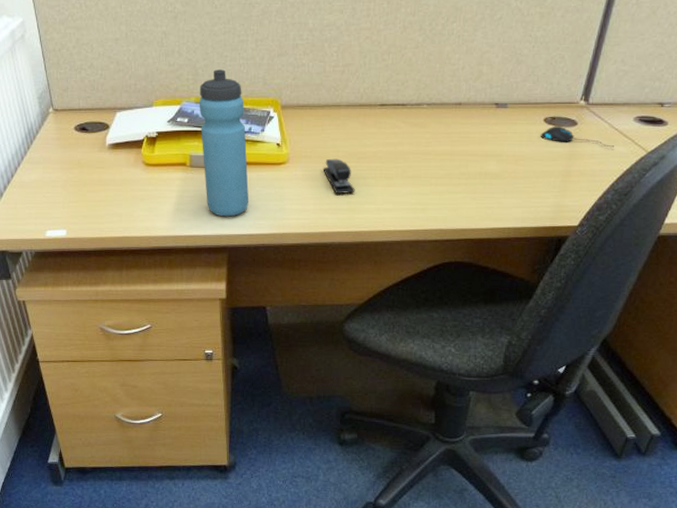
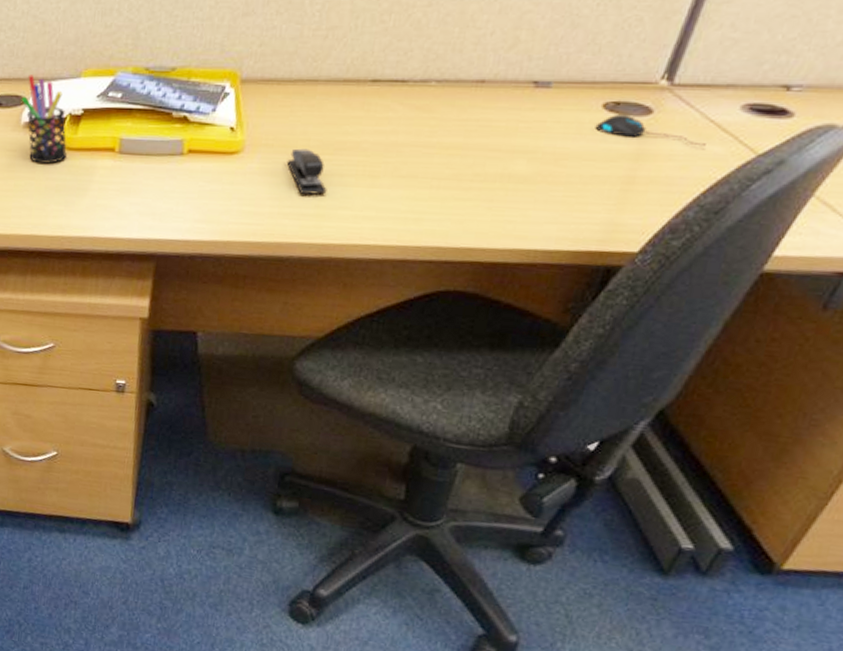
pen holder: none [104,105,147,177] -> present [21,75,67,164]
water bottle: present [199,69,249,217] -> none [135,32,194,217]

